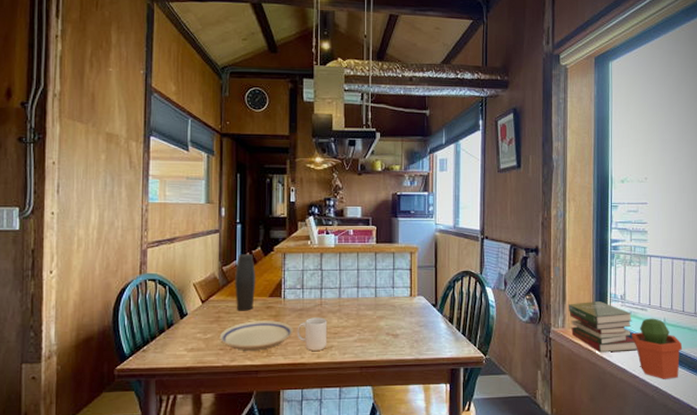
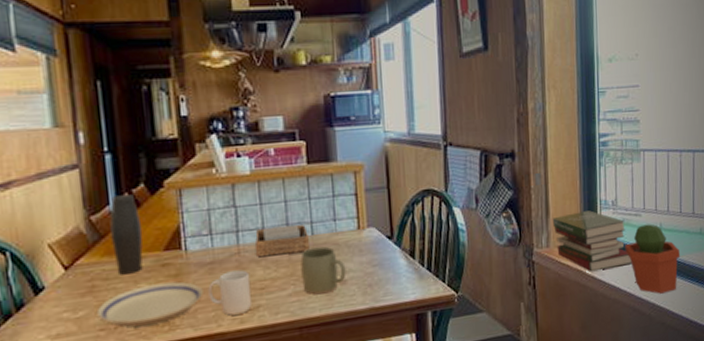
napkin holder: none [333,287,373,310] -> present [255,224,309,258]
mug: none [365,307,399,343] -> present [300,246,346,295]

